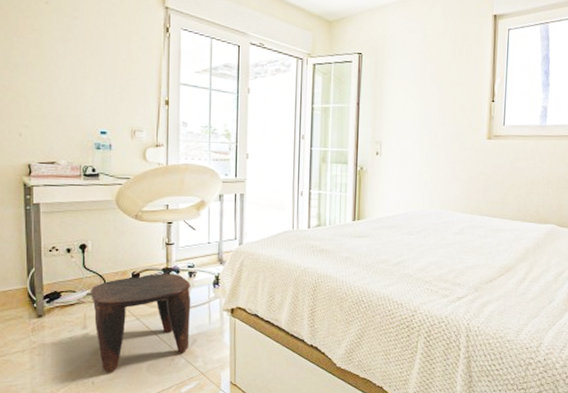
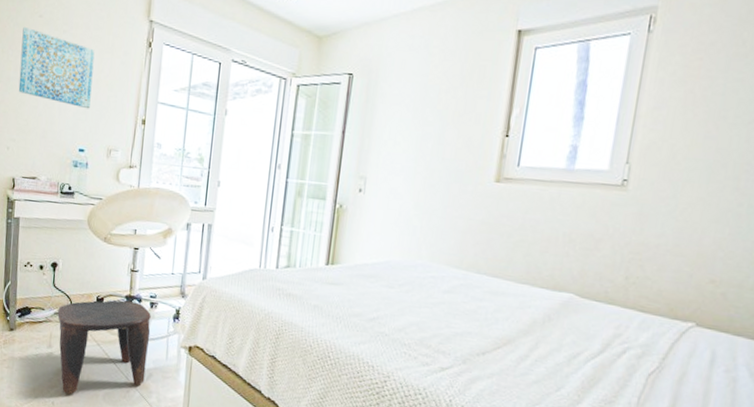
wall art: none [27,13,110,93] -> present [18,26,95,109]

